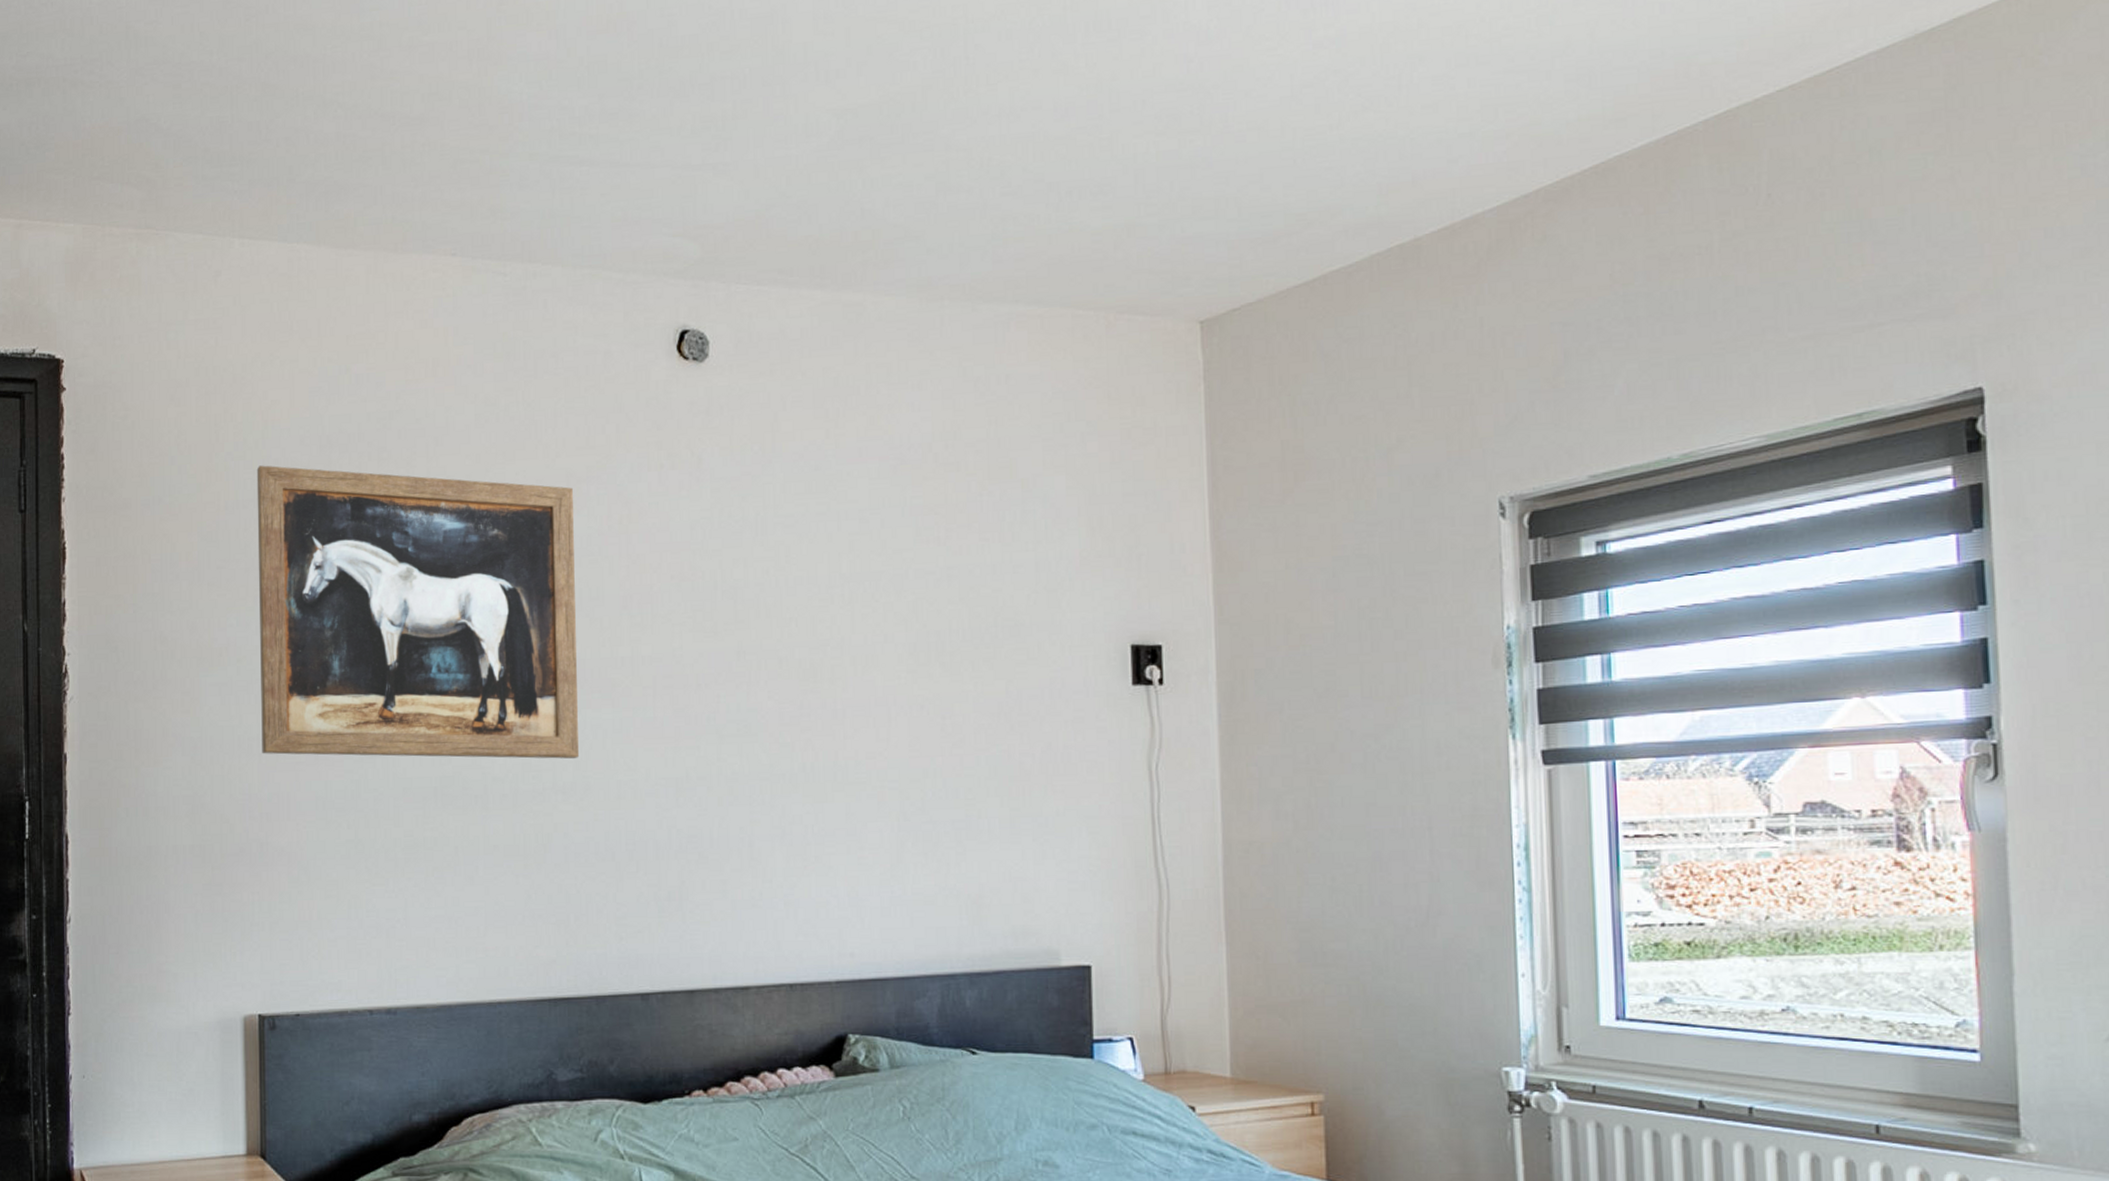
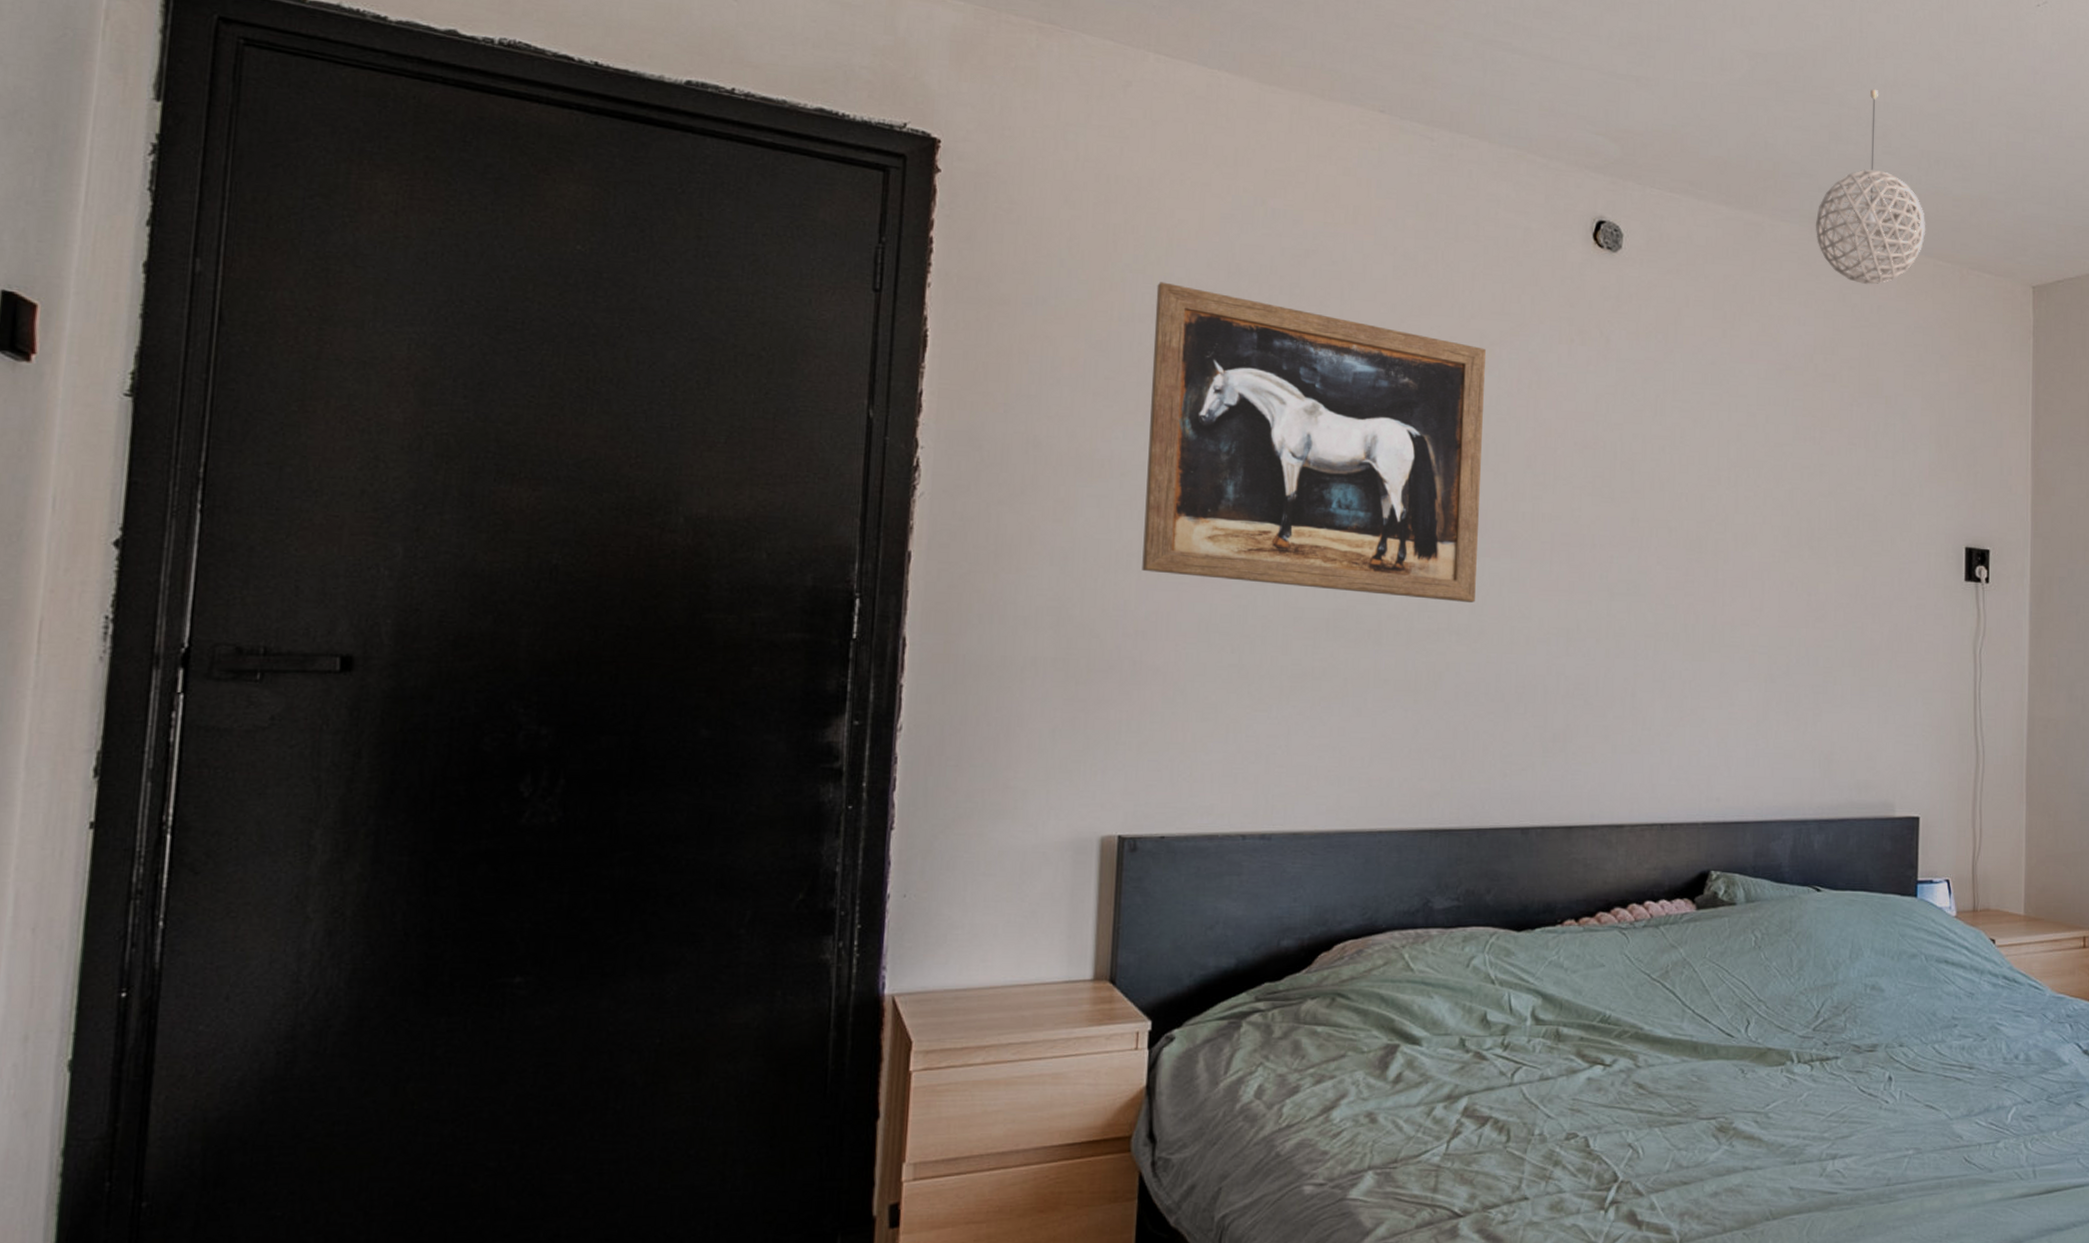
pendant light: none [925,122,1060,352] -> present [1815,89,1926,285]

